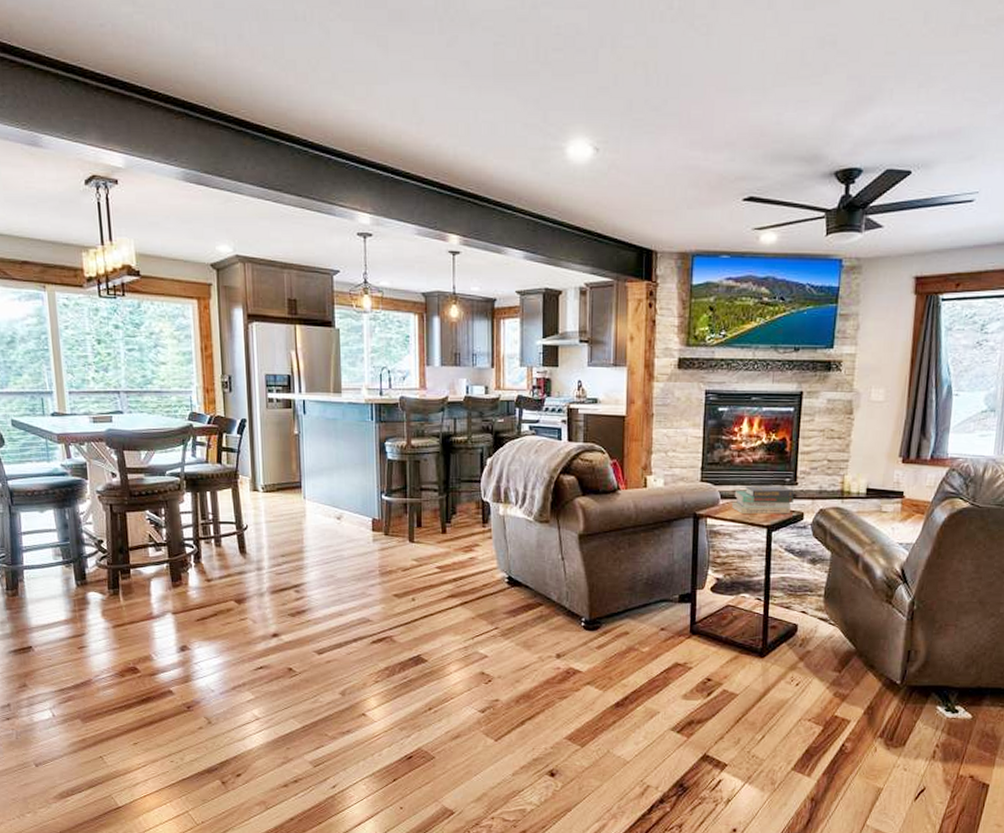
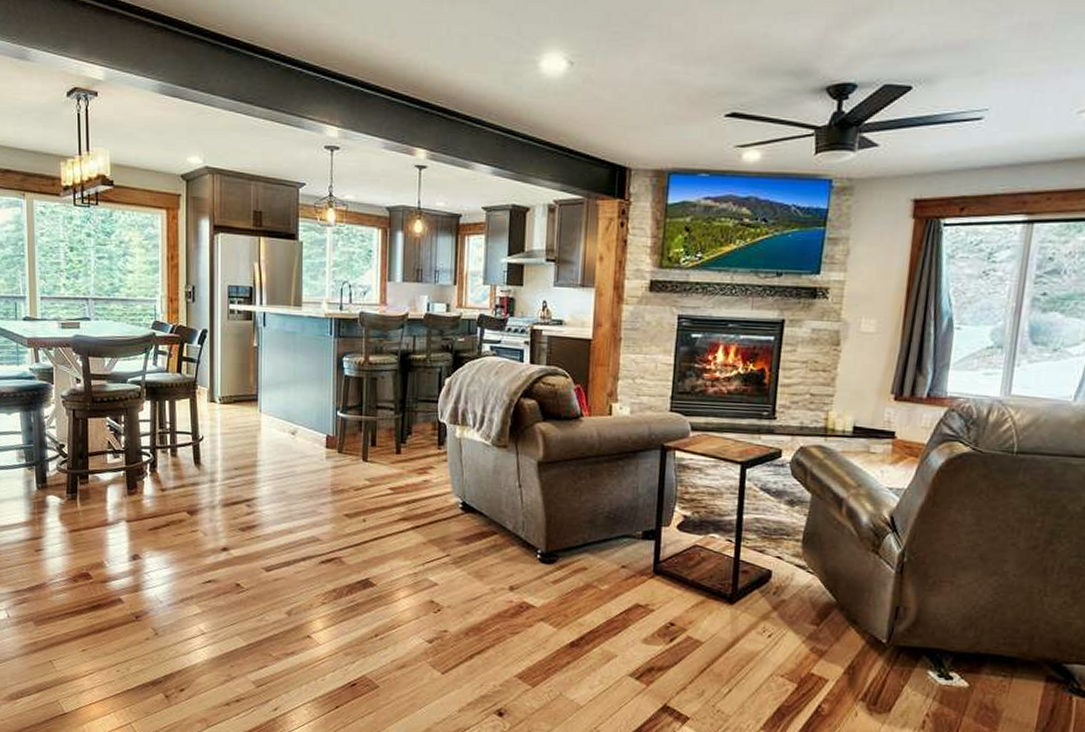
books: present [731,486,794,515] -> none [702,418,772,451]

